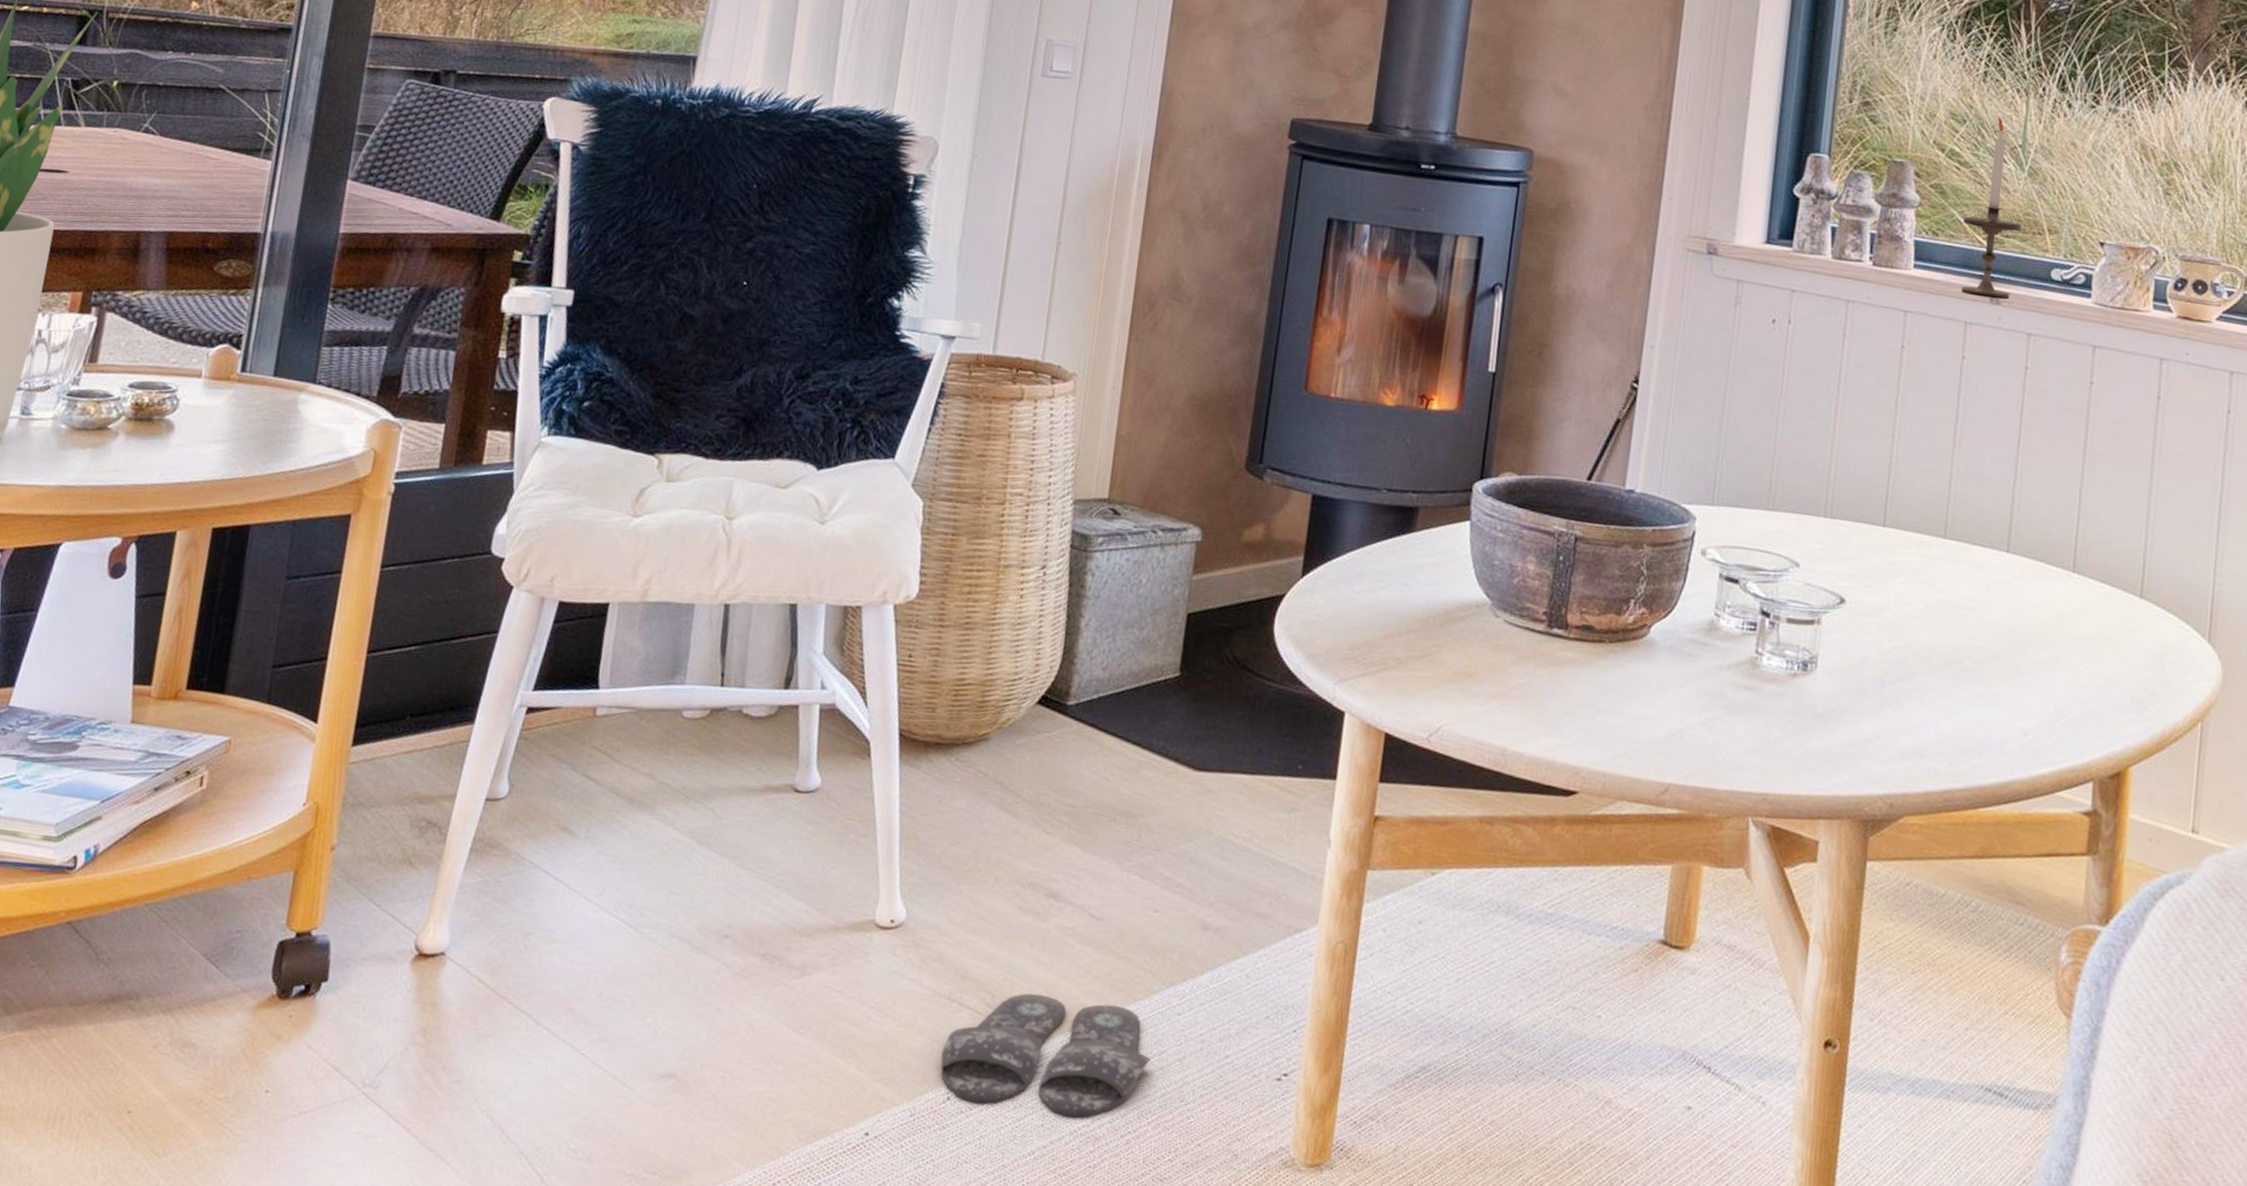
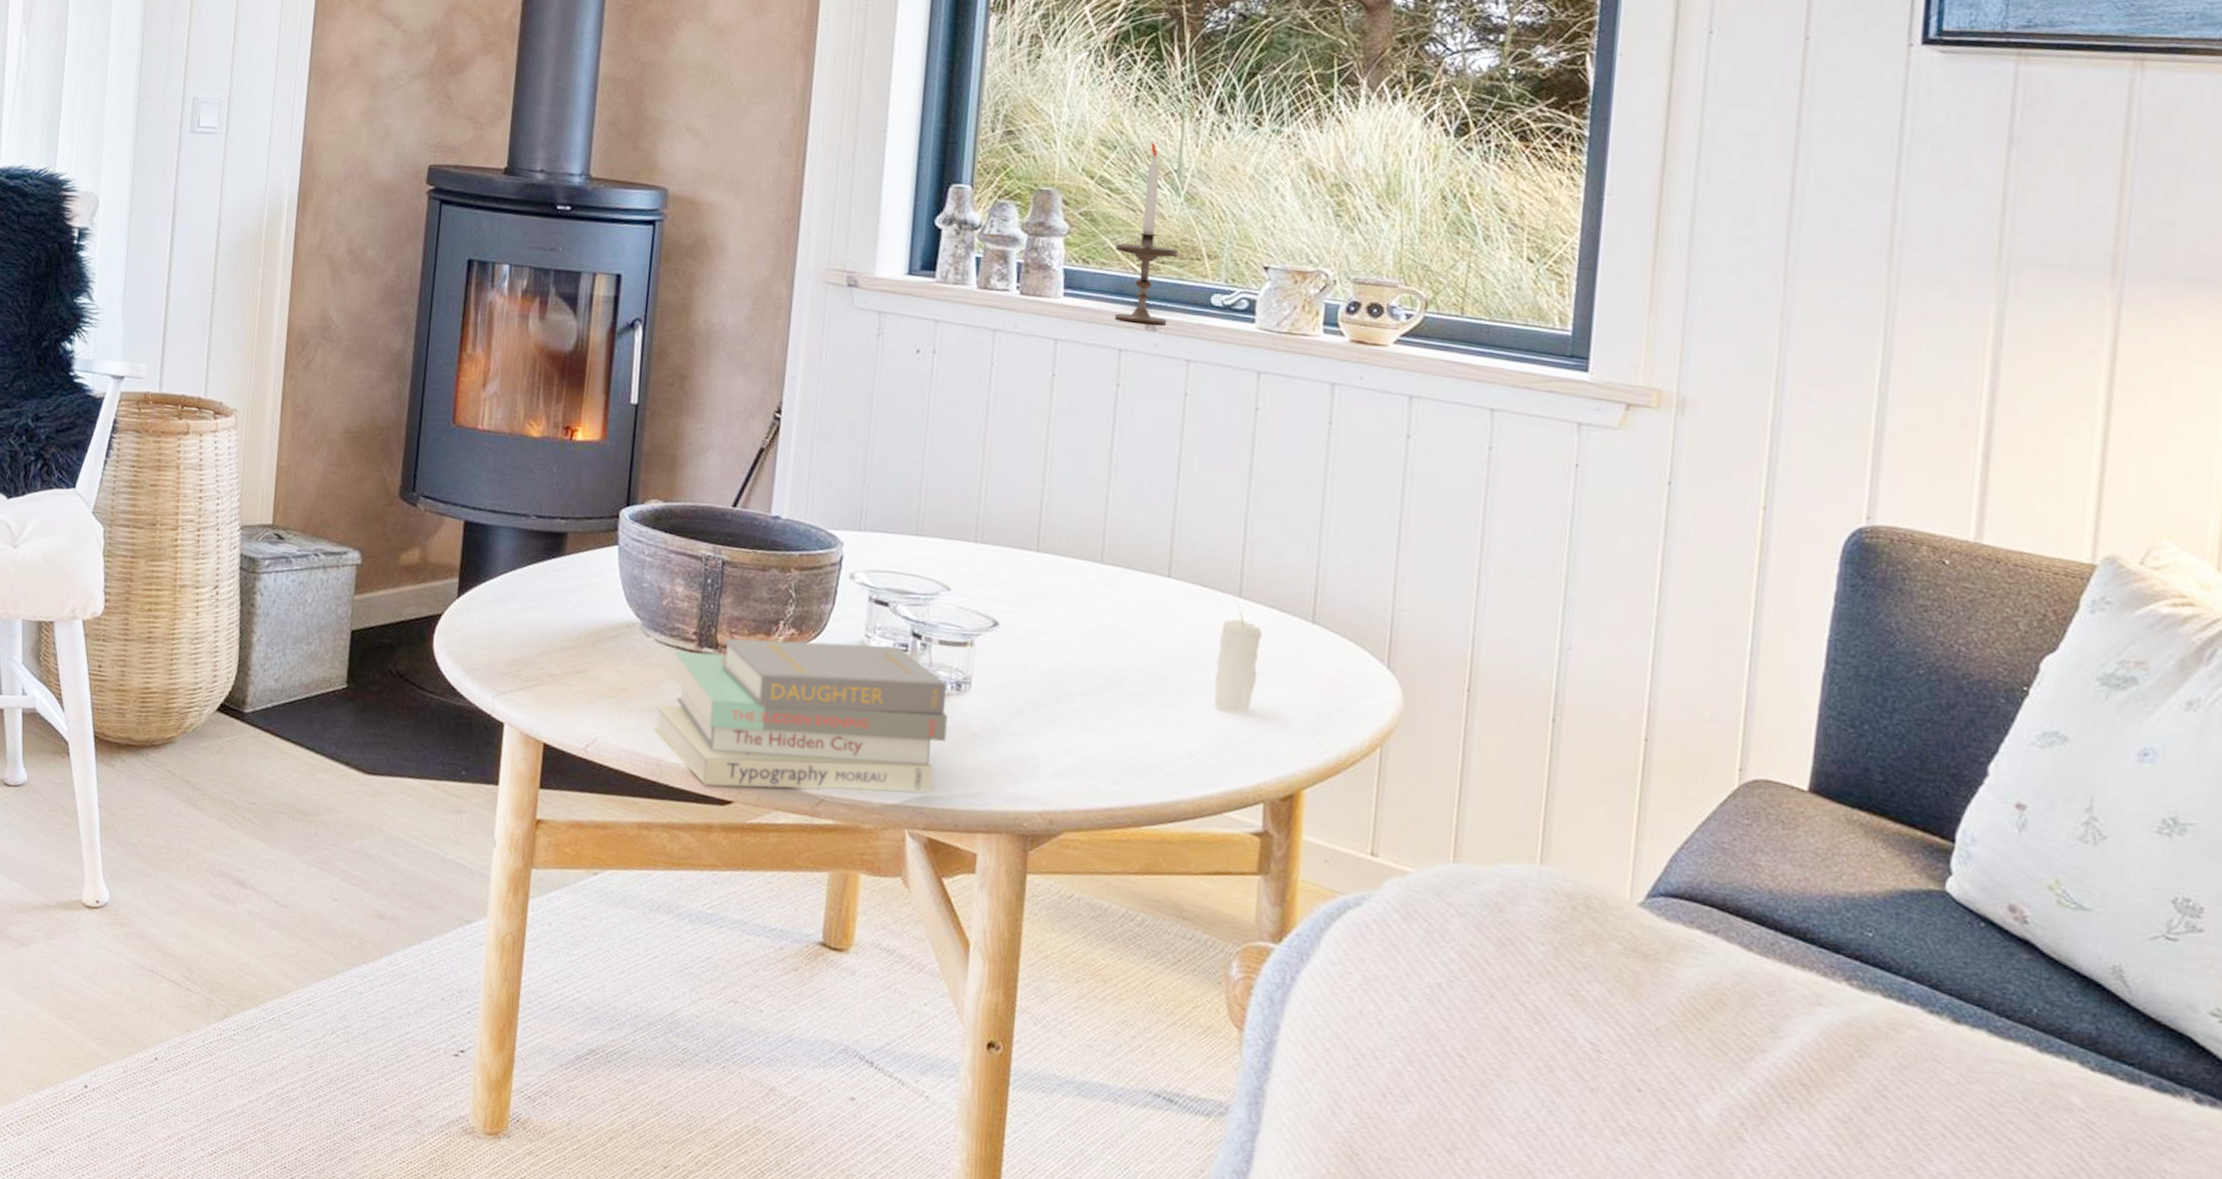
slippers: present [940,993,1150,1117] -> none [147,969,336,1081]
books: none [1499,618,1795,778] -> present [653,638,949,792]
candle: none [2048,580,2094,690] -> present [1213,605,1263,713]

